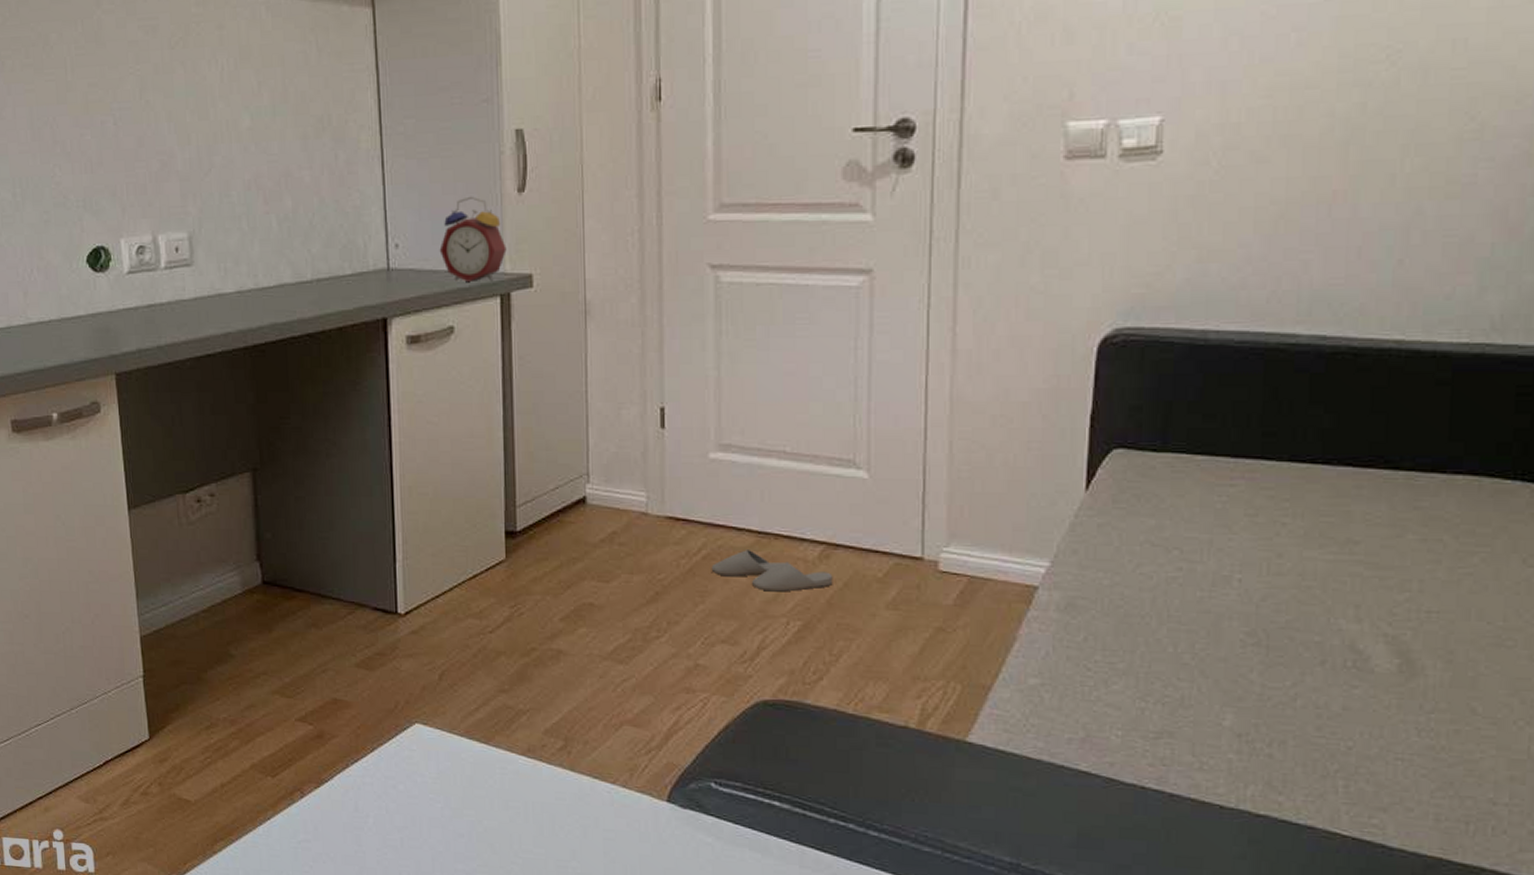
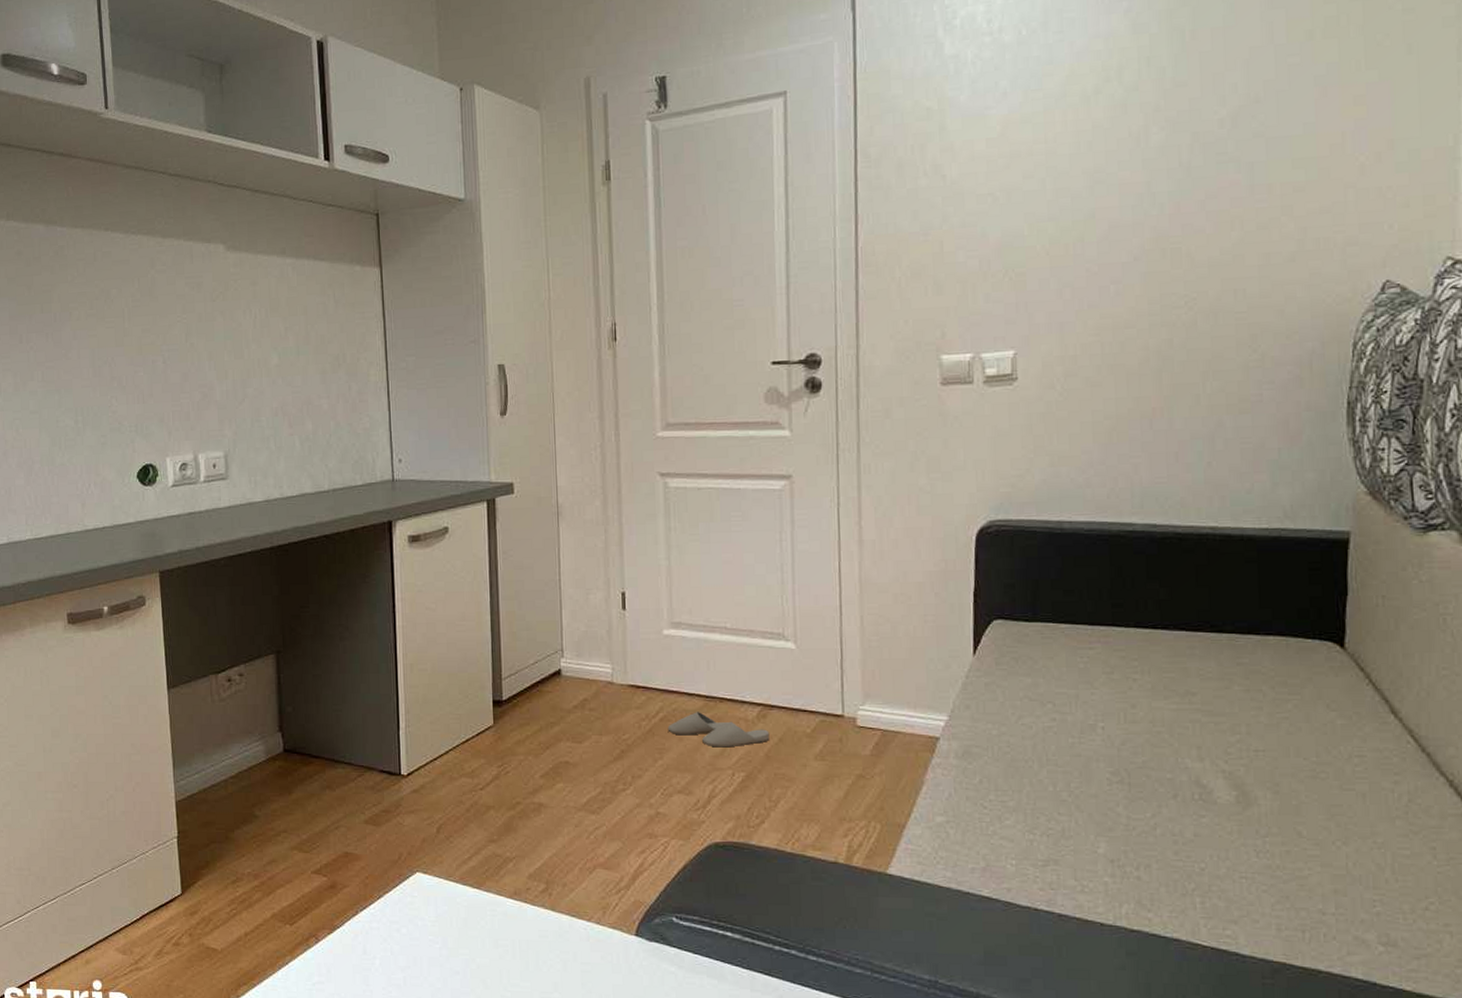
alarm clock: present [439,196,507,283] -> none [436,419,492,491]

